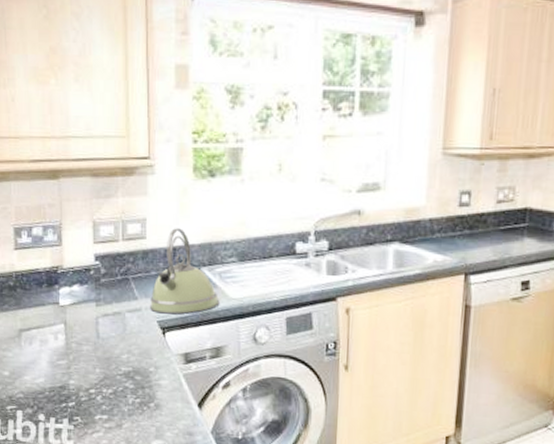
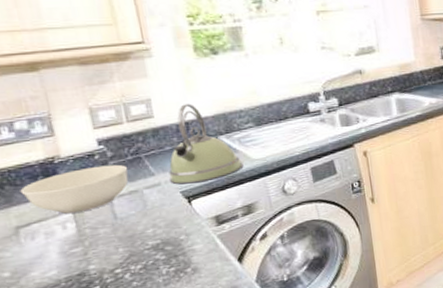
bowl: none [28,281,116,326] -> present [20,164,129,214]

